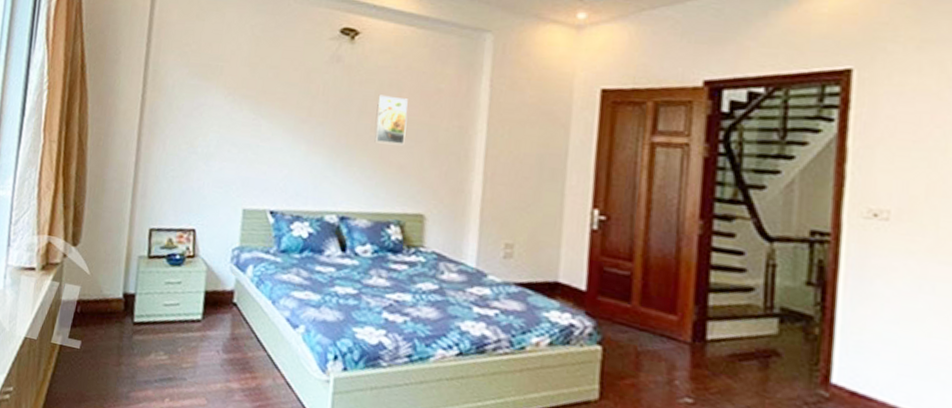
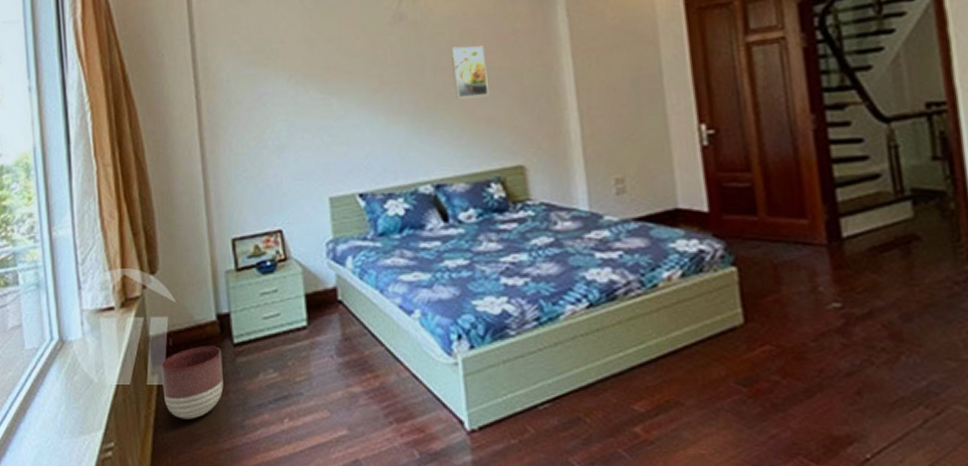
planter: none [63,318,122,382] -> present [161,346,224,419]

